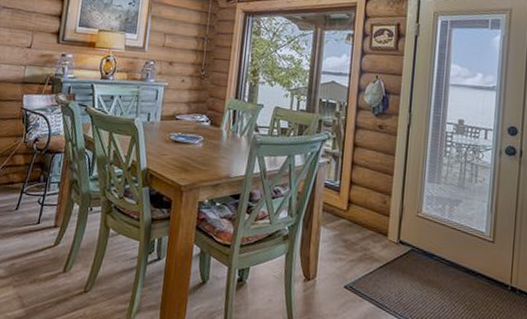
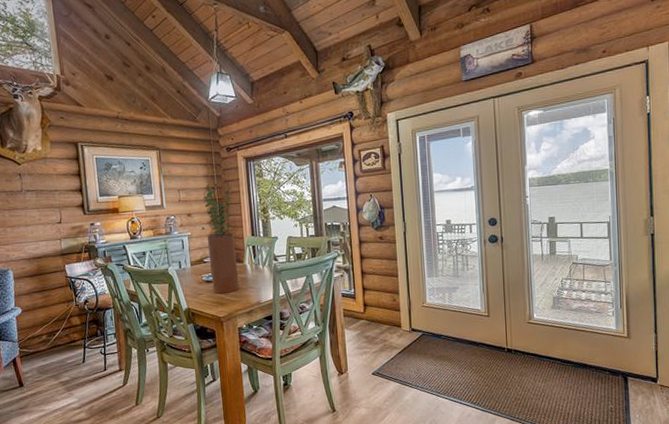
vase: none [179,33,222,160] -> present [202,181,239,294]

